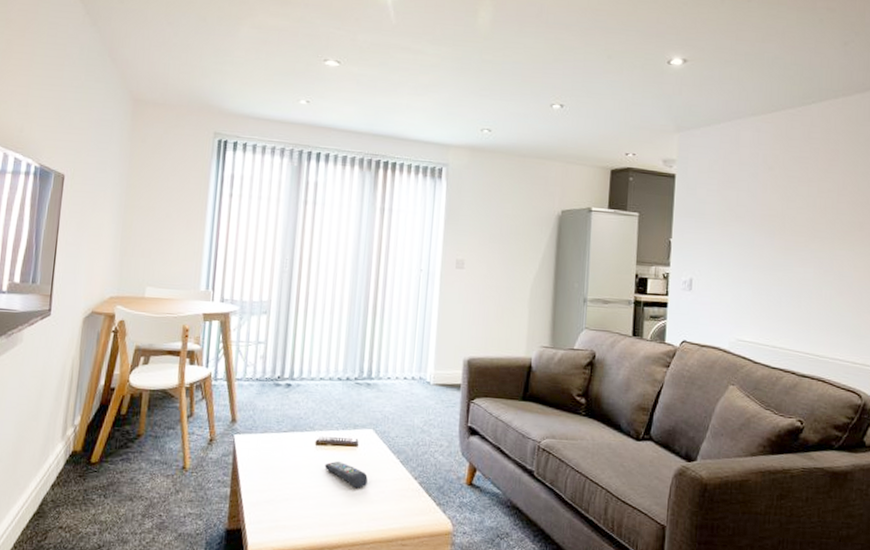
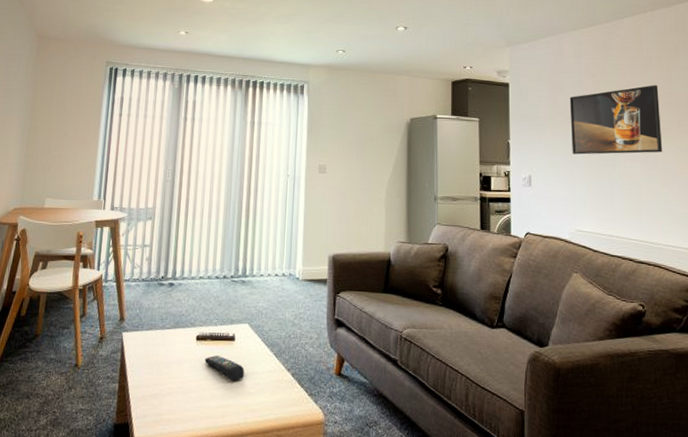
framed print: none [740,182,843,258] -> present [569,85,662,155]

